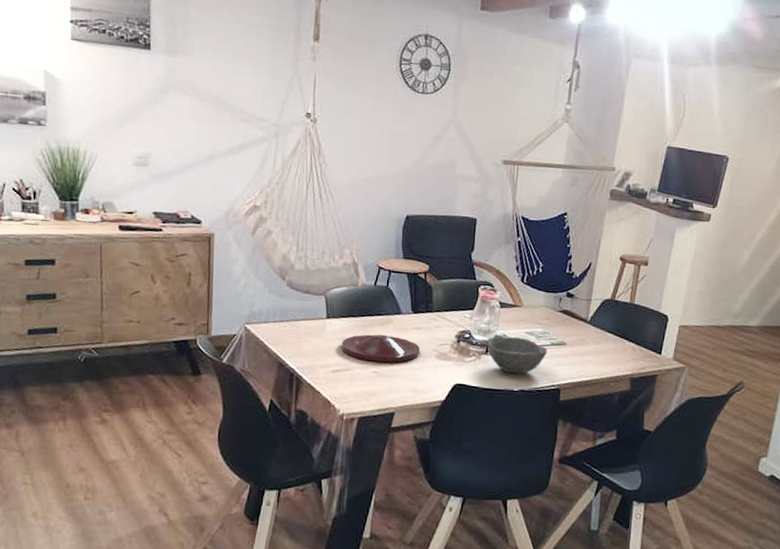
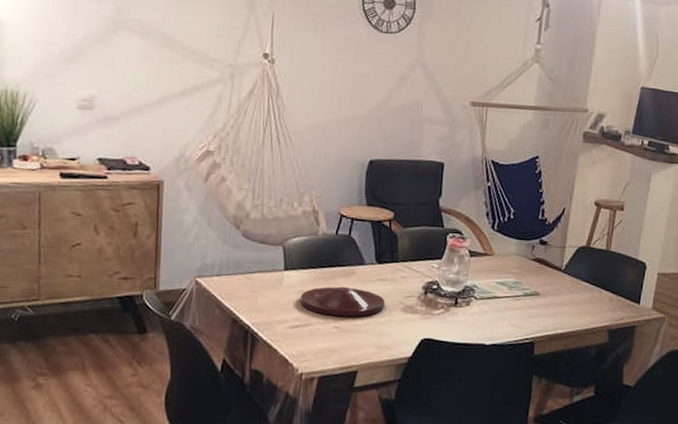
bowl: present [486,336,548,374] -> none [455,287,520,327]

